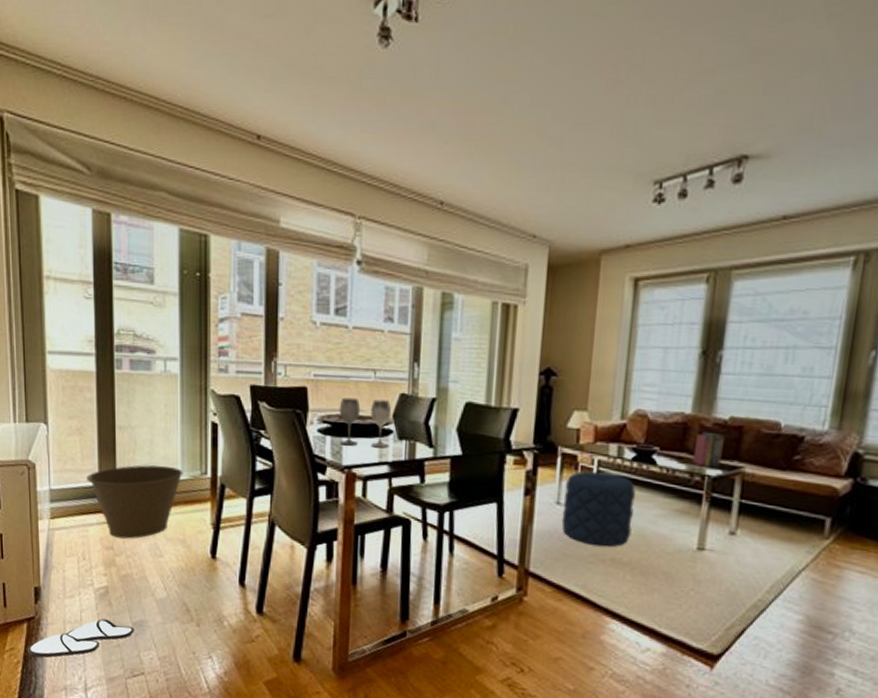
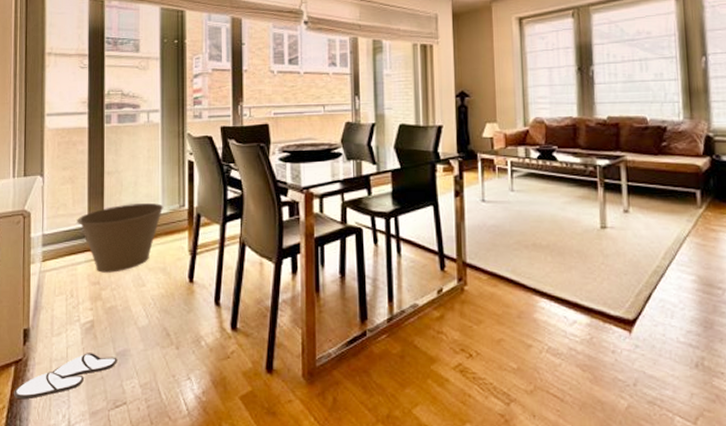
wineglass: present [339,397,392,448] -> none [296,129,340,170]
pouf: present [561,471,636,546] -> none [487,170,546,233]
books: present [692,431,726,468] -> none [584,130,607,159]

